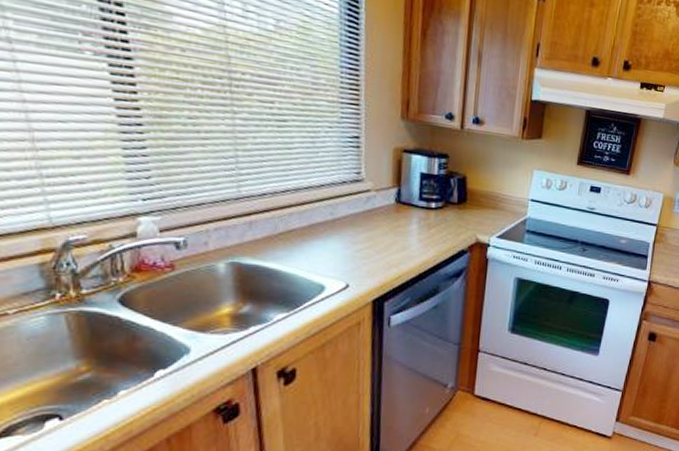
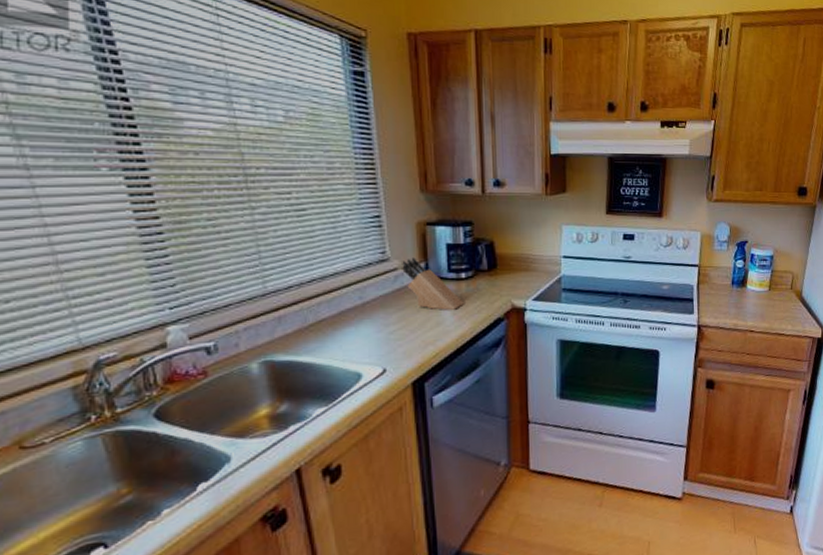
knife block: none [375,181,431,238] -> present [402,257,464,311]

